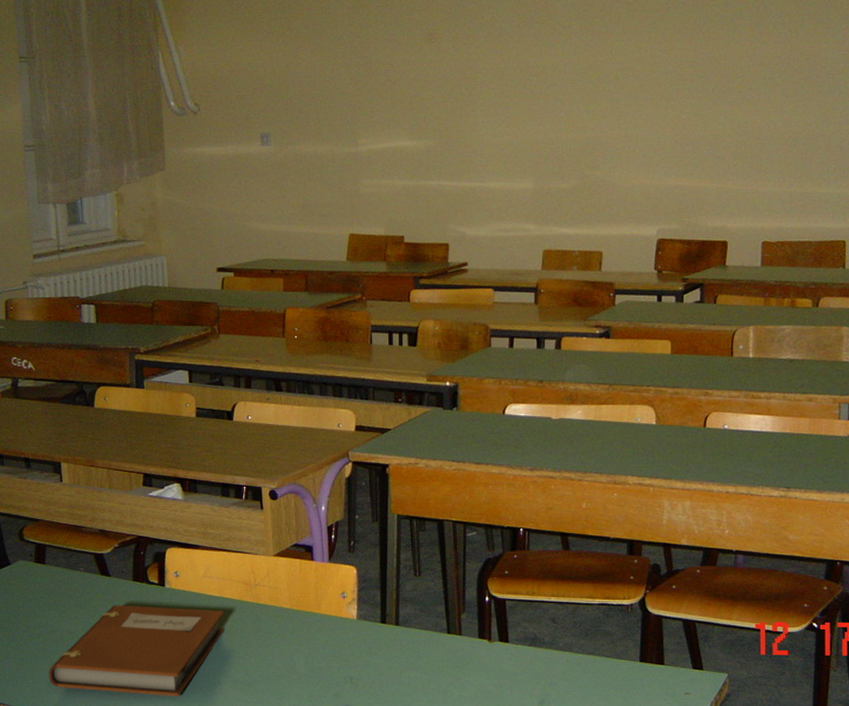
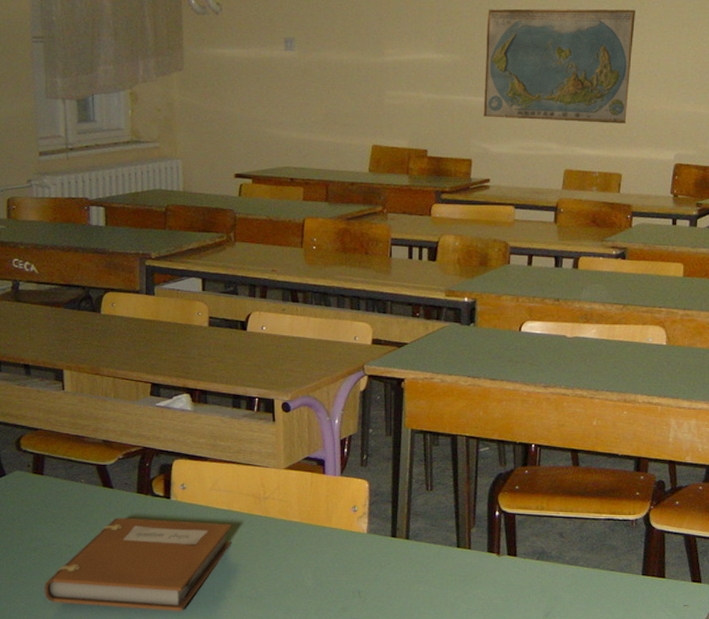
world map: none [458,86,611,202] -> present [483,8,636,124]

